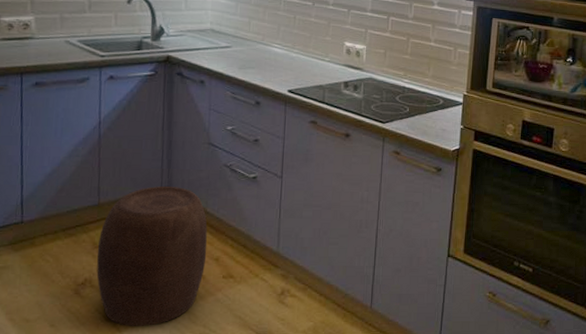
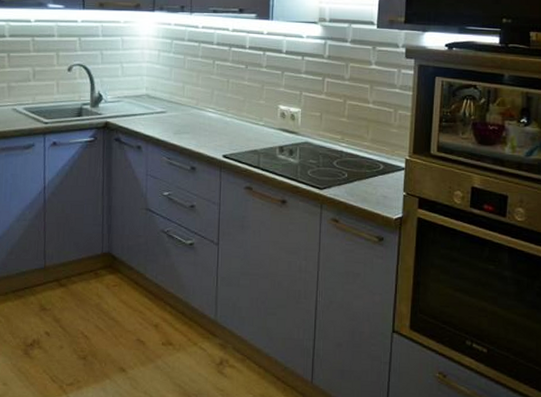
stool: present [96,186,208,326] -> none [43,251,147,390]

